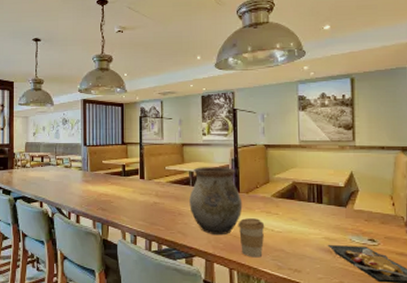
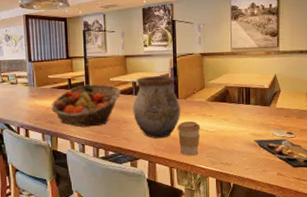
fruit basket: none [104,172,177,217] -> present [51,84,121,127]

